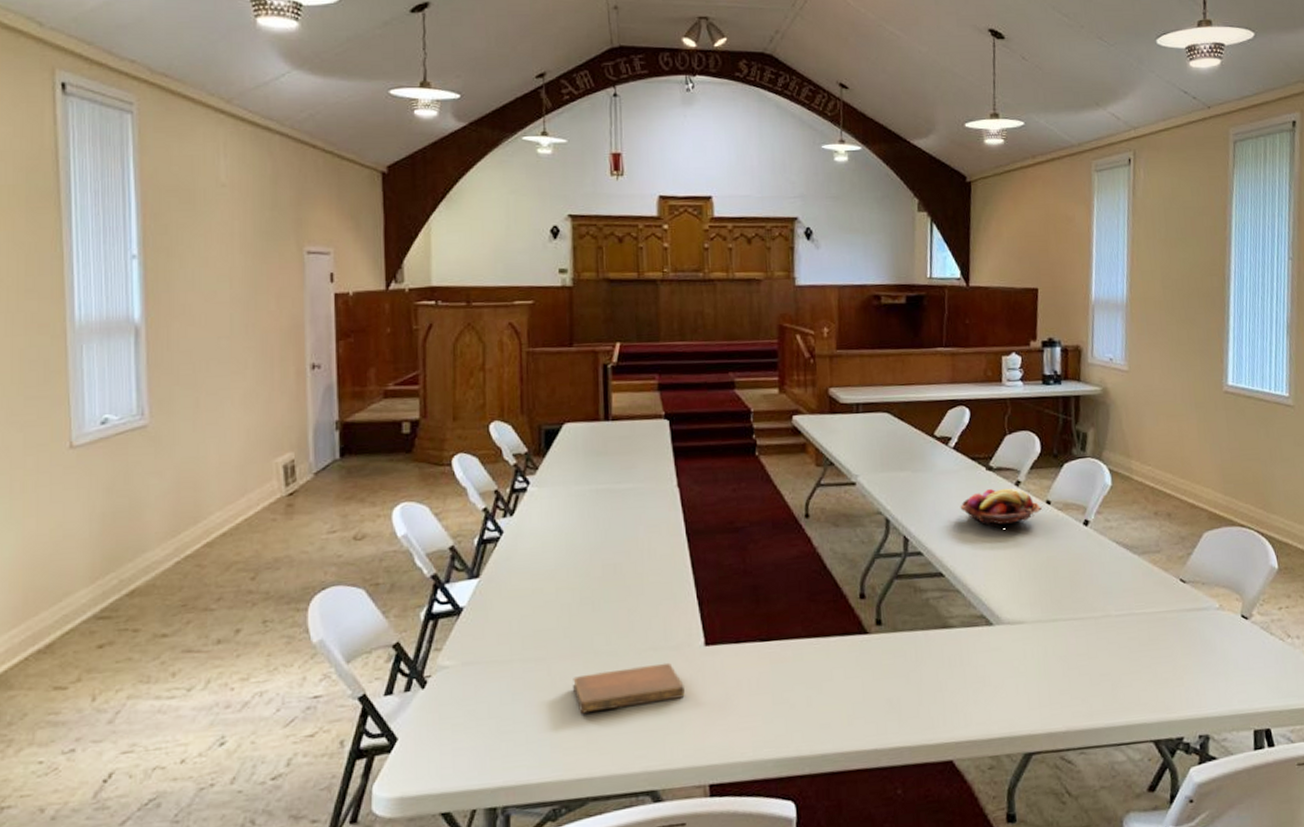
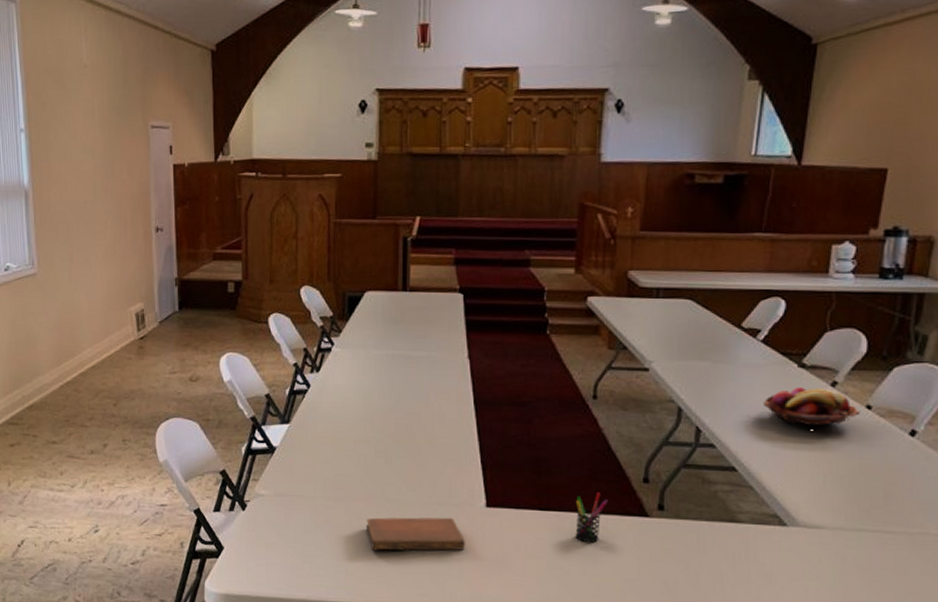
pen holder: none [797,614,828,670] -> present [575,492,608,542]

